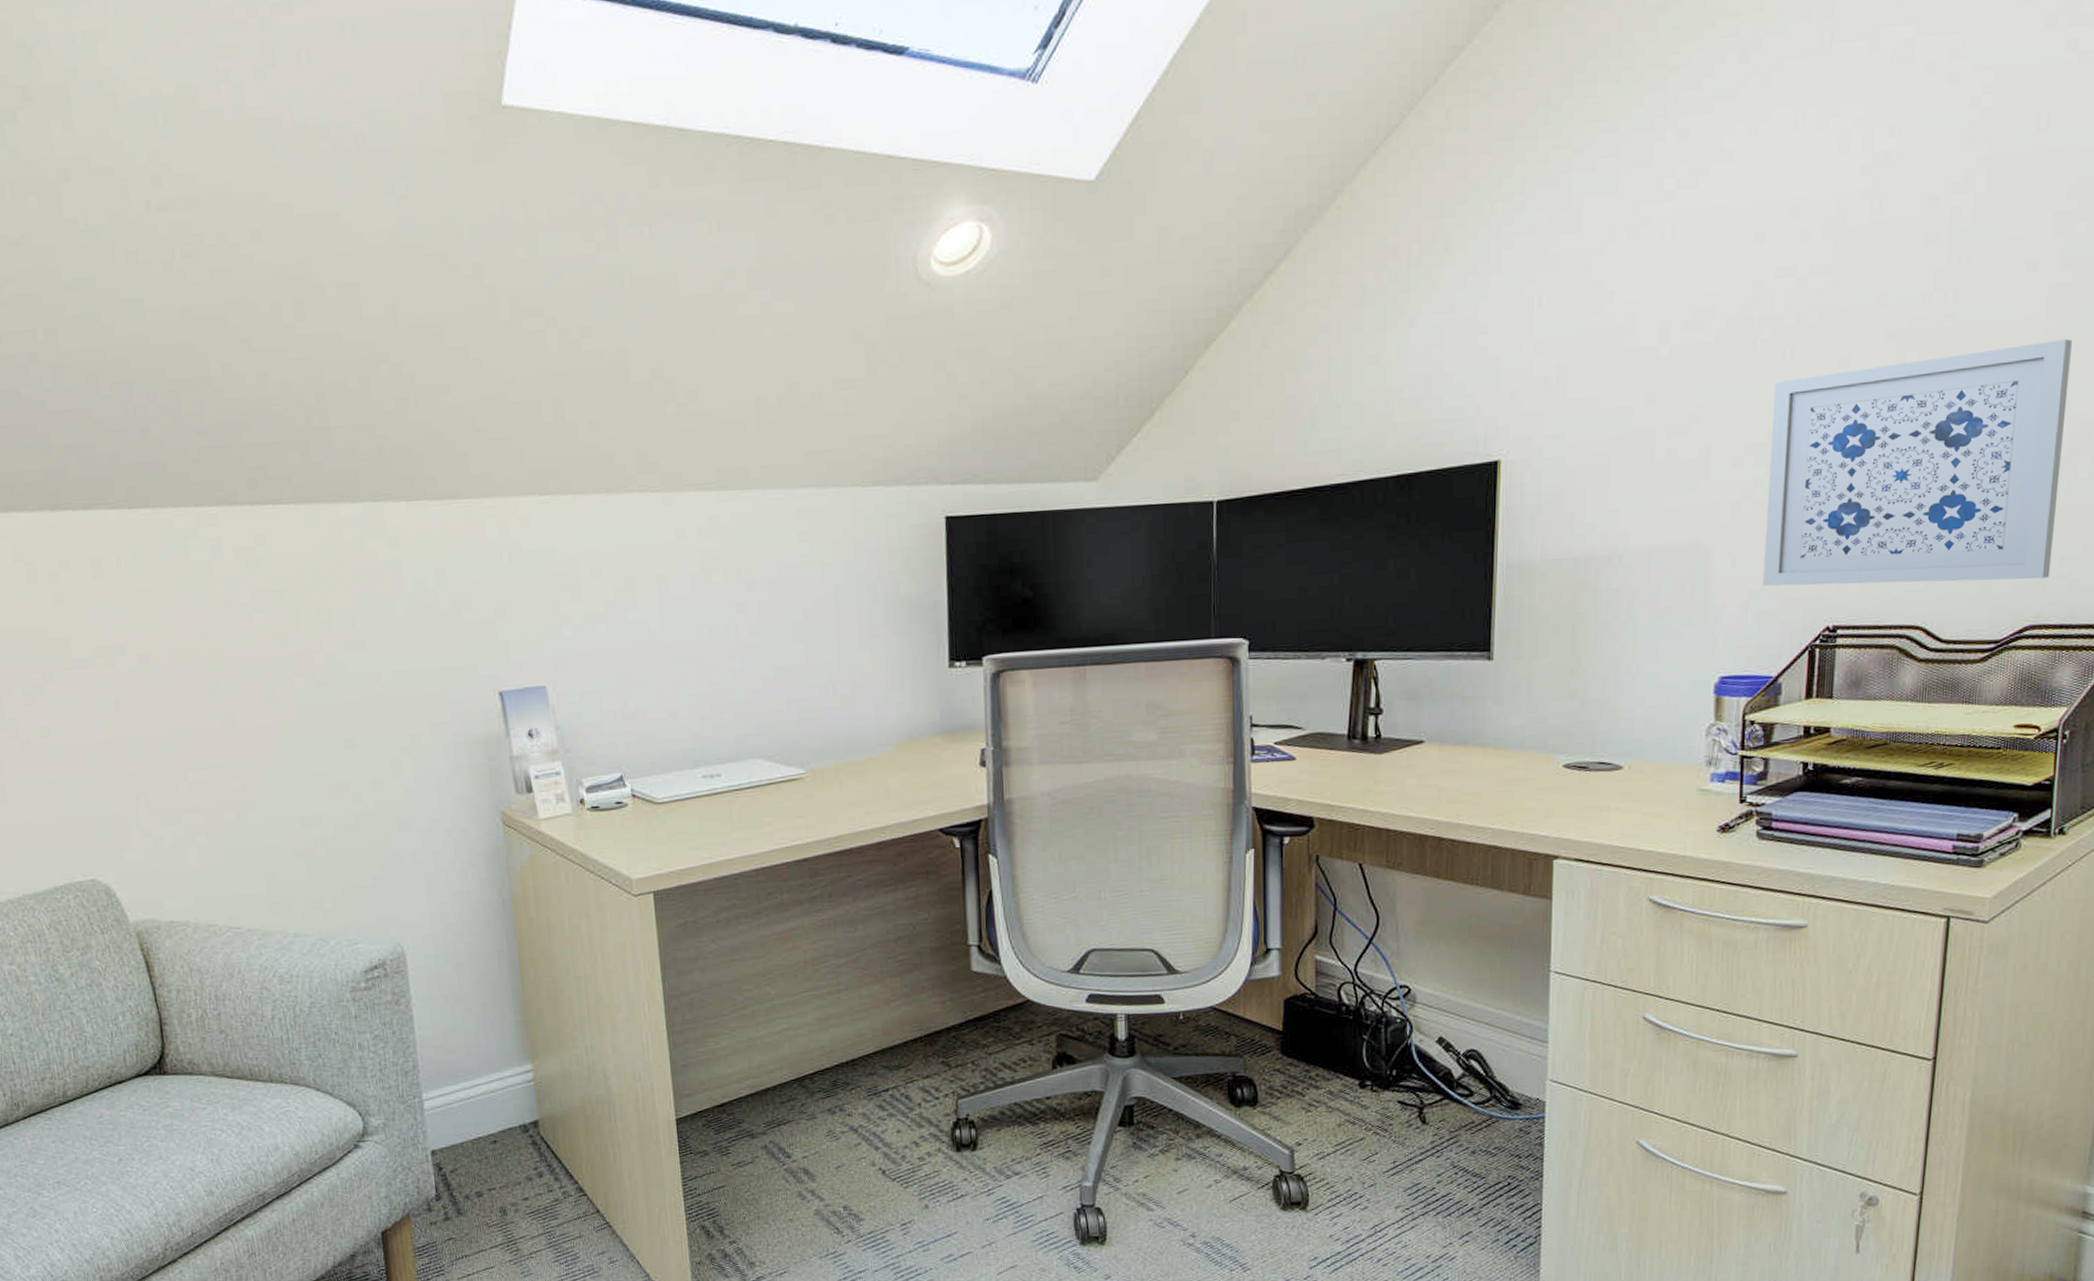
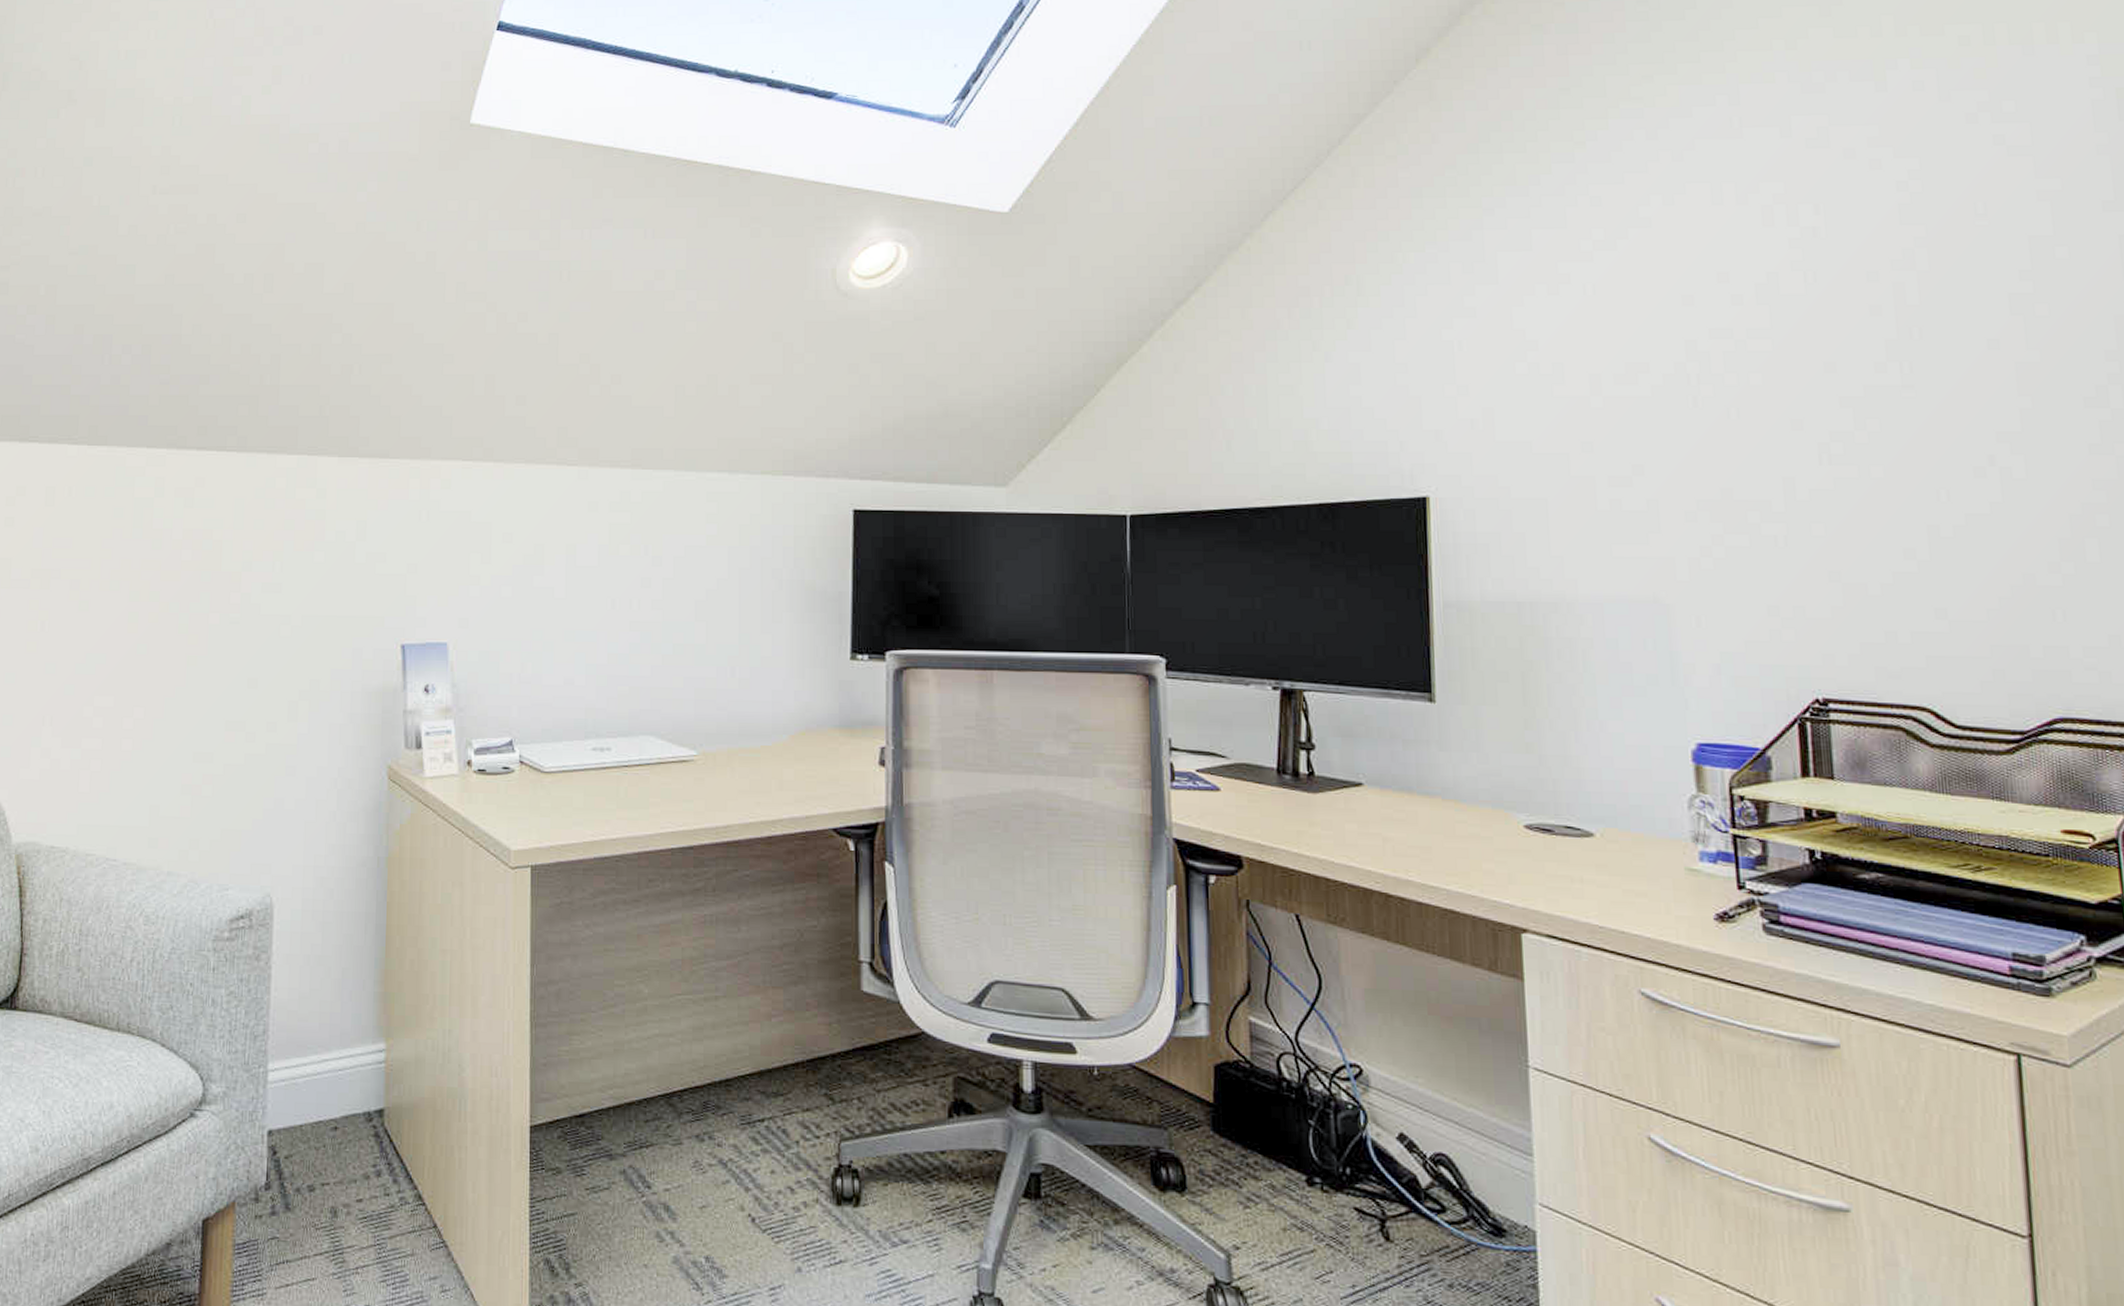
wall art: present [1763,339,2072,586] -> none [1722,418,2074,667]

